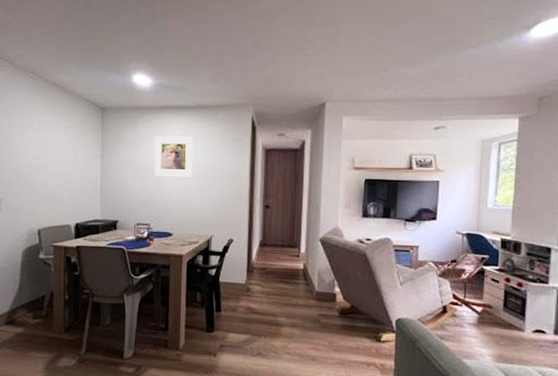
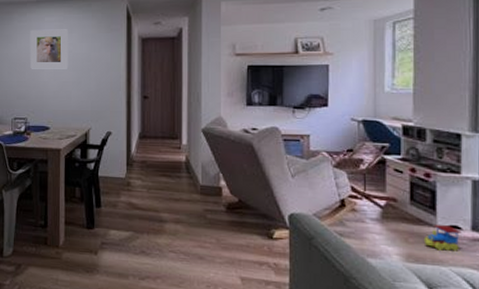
toy train: none [513,329,546,353] -> present [423,225,462,251]

